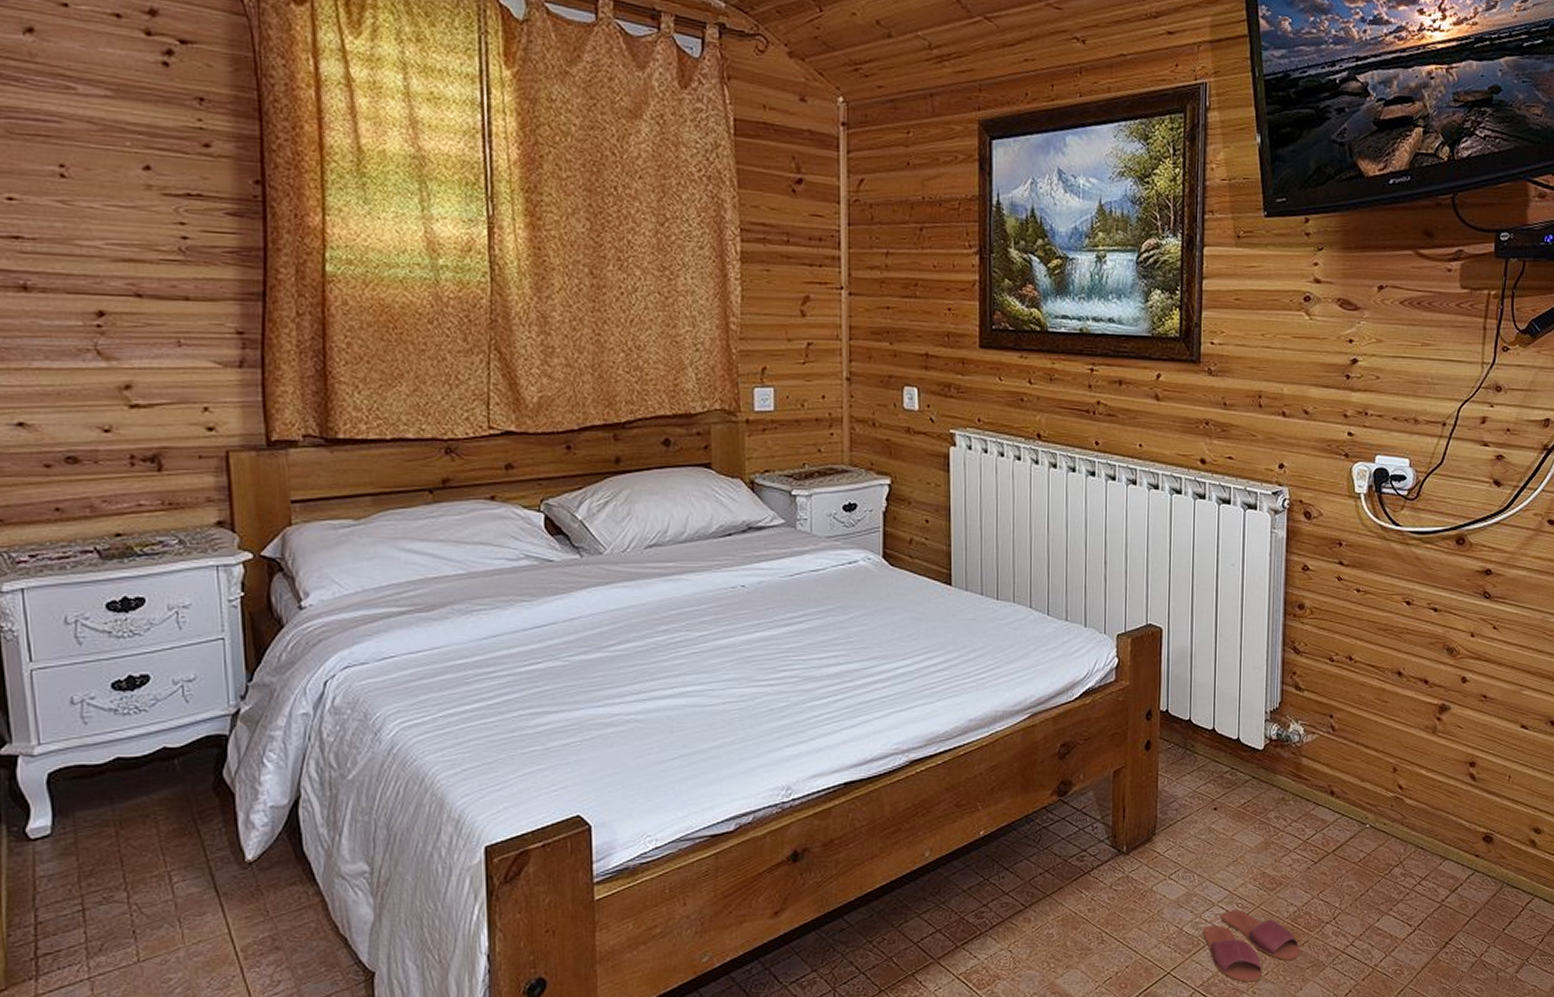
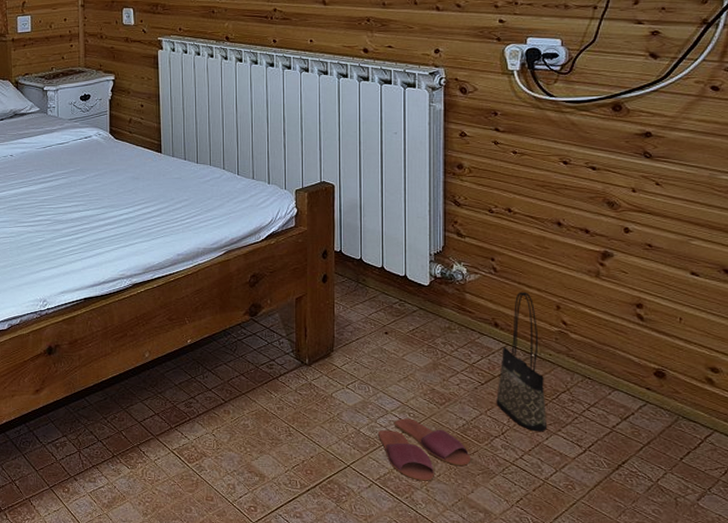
tote bag: none [1329,753,1379,913] -> present [496,292,546,432]

